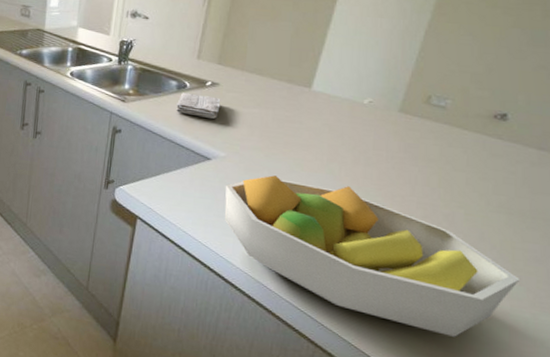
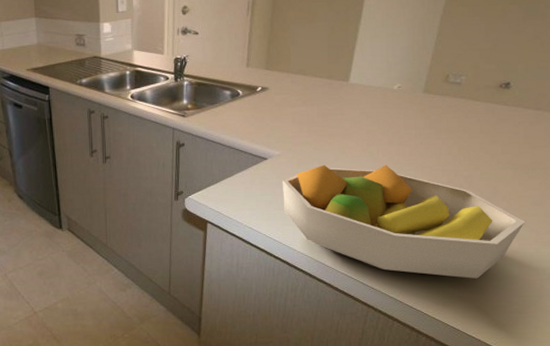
washcloth: present [176,92,221,119] -> none [232,100,271,121]

